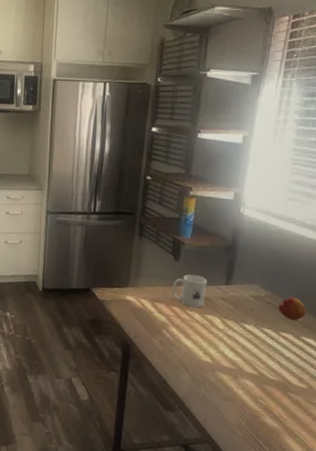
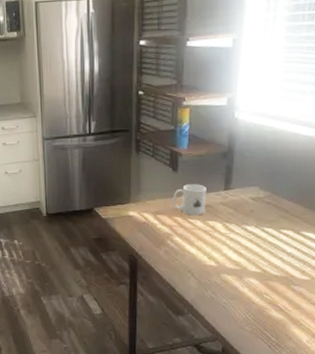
fruit: present [279,296,306,320] -> none [278,194,305,217]

